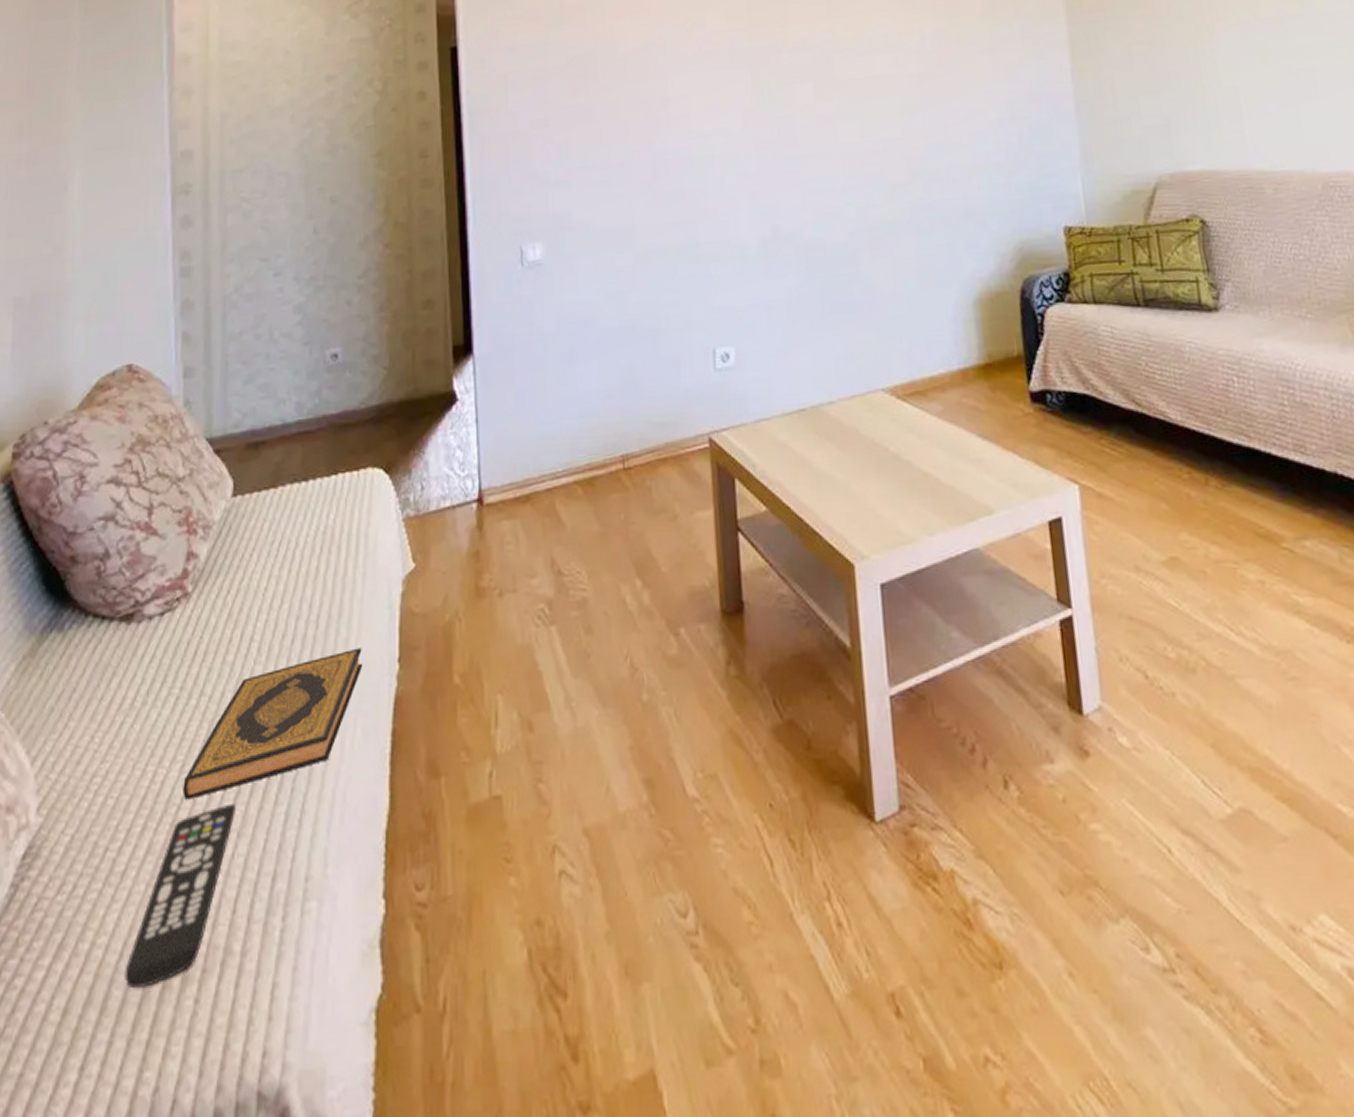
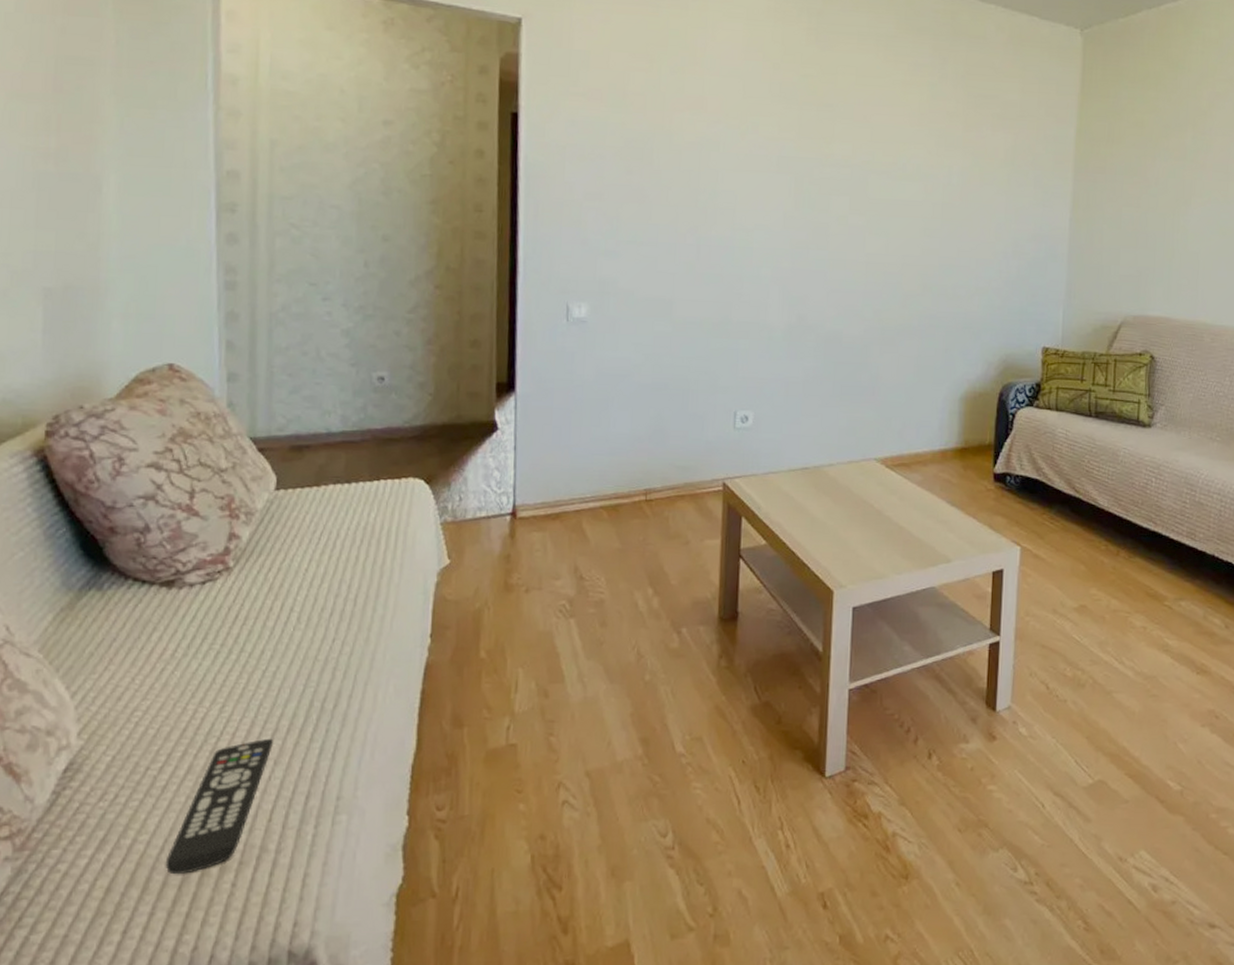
hardback book: present [183,648,363,800] -> none [222,623,397,733]

